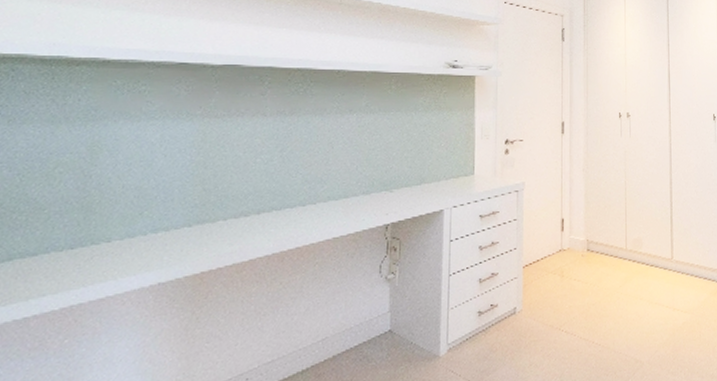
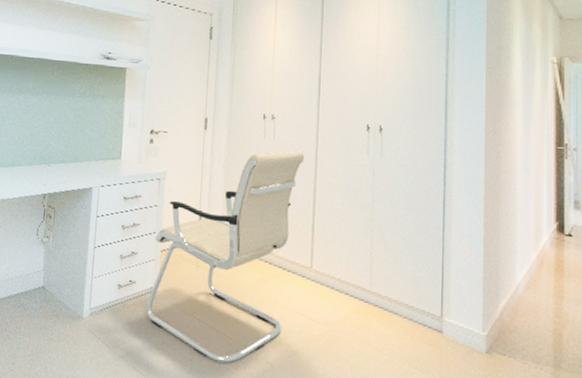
office chair: none [511,145,659,373] -> present [146,150,304,364]

